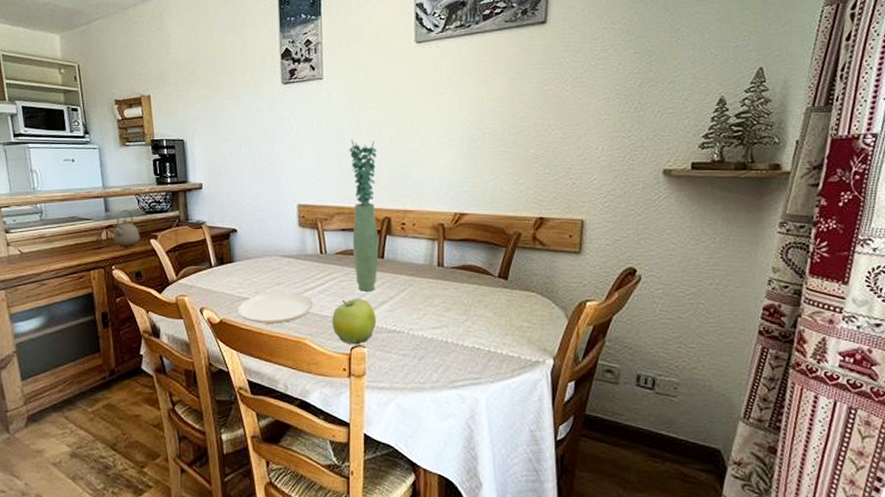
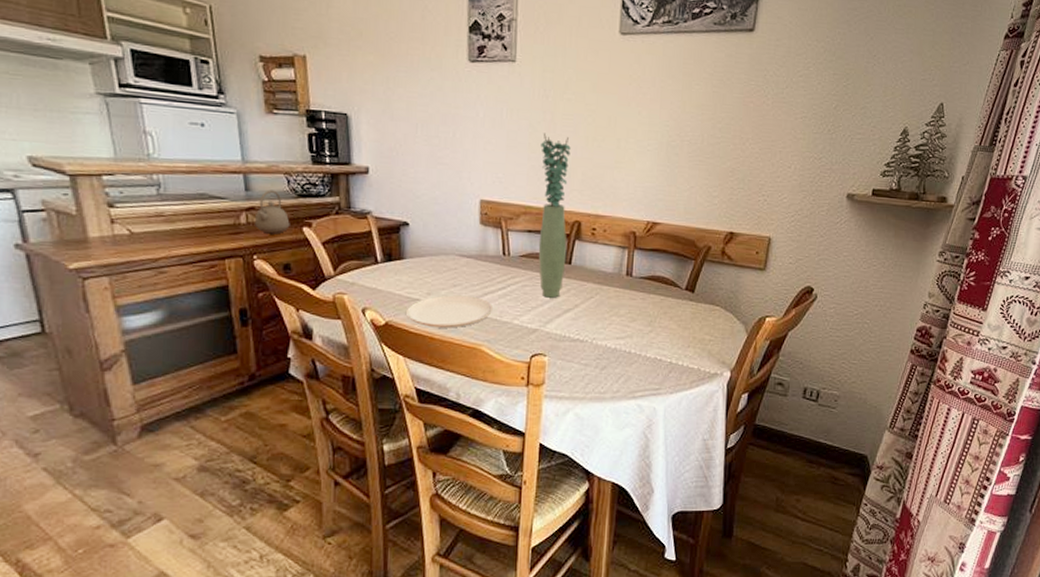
fruit: present [332,298,376,345] -> none [512,304,559,353]

